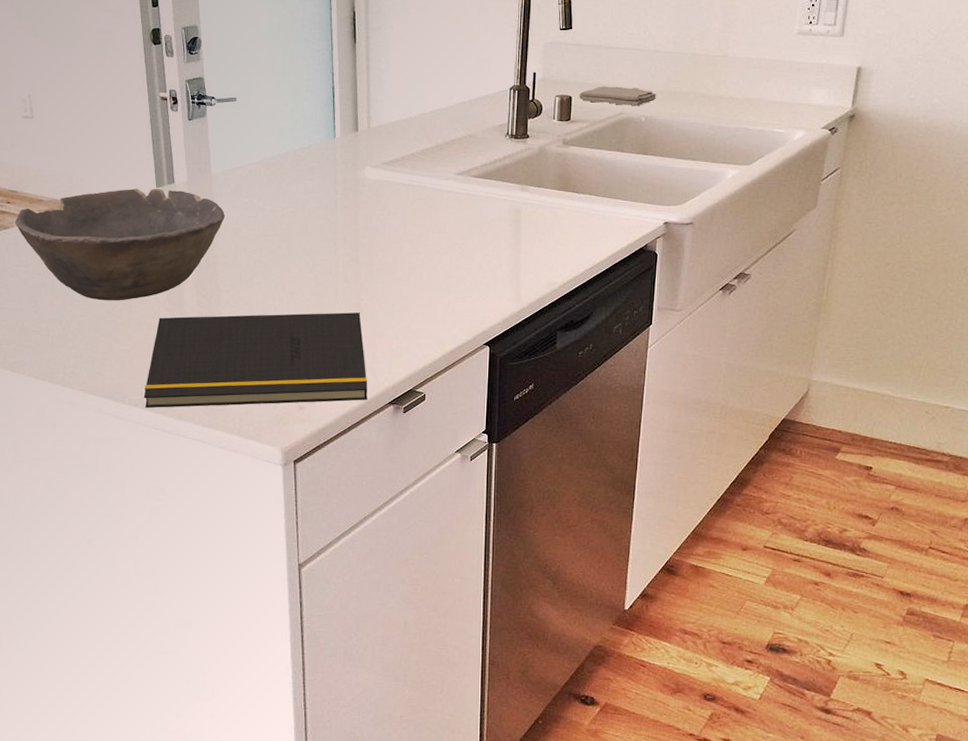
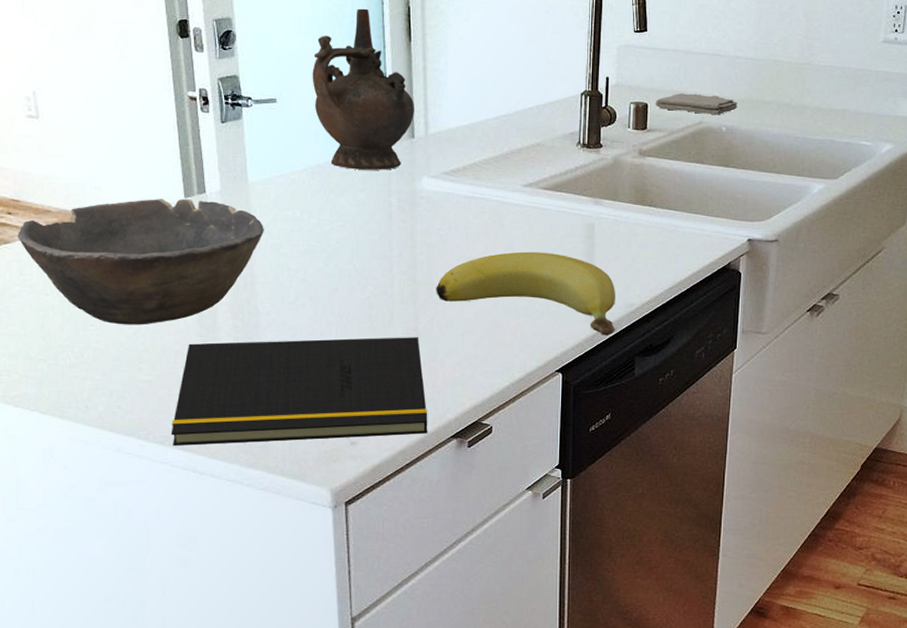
ceremonial vessel: none [268,14,358,161] -> present [312,8,414,170]
banana: none [376,234,540,312] -> present [436,251,616,336]

